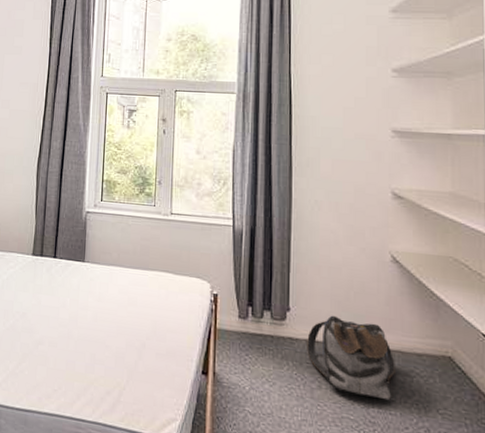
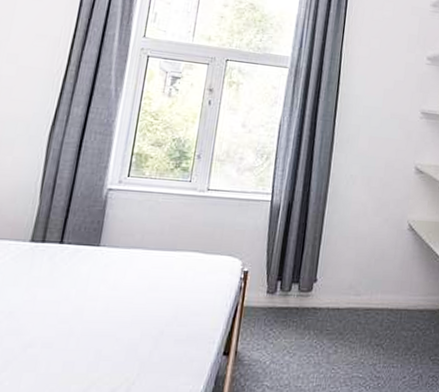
backpack: present [307,315,395,401] -> none [328,282,402,355]

